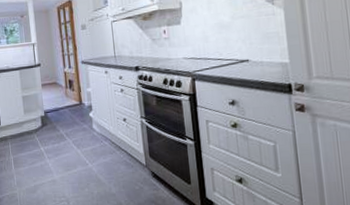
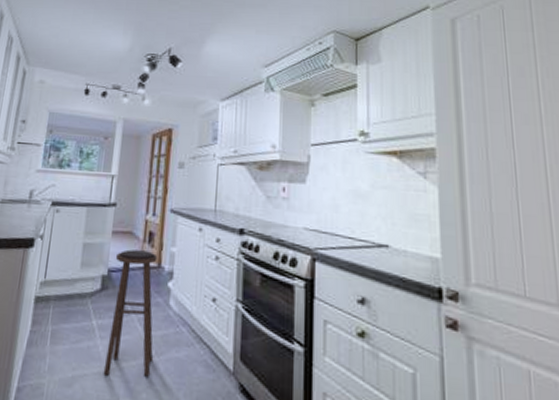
stool: none [47,94,89,182] -> present [103,249,158,377]

